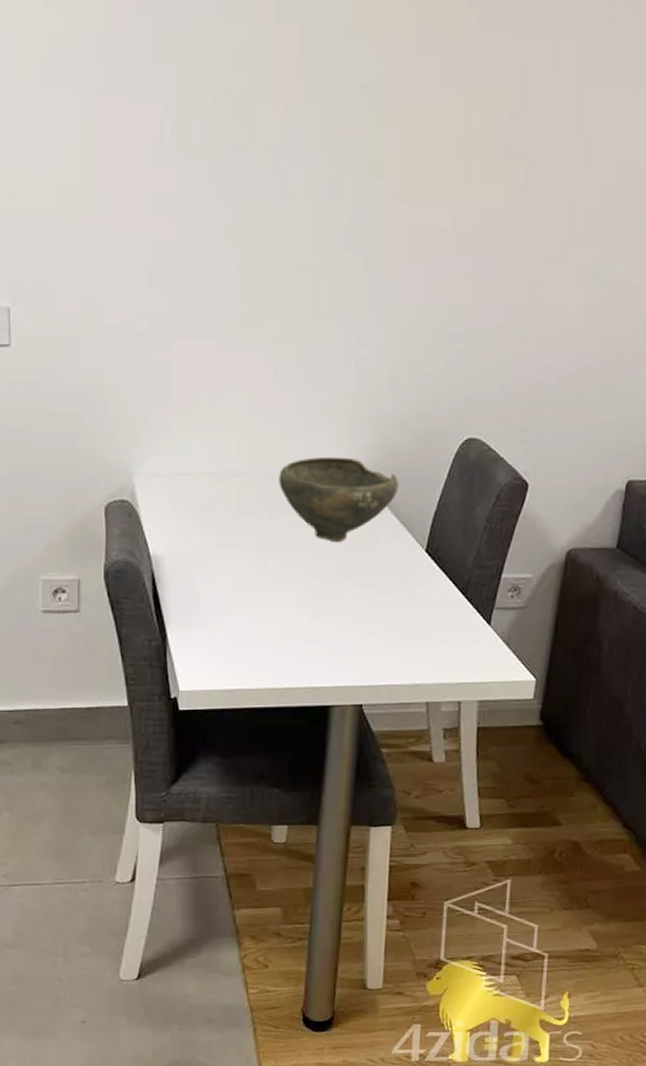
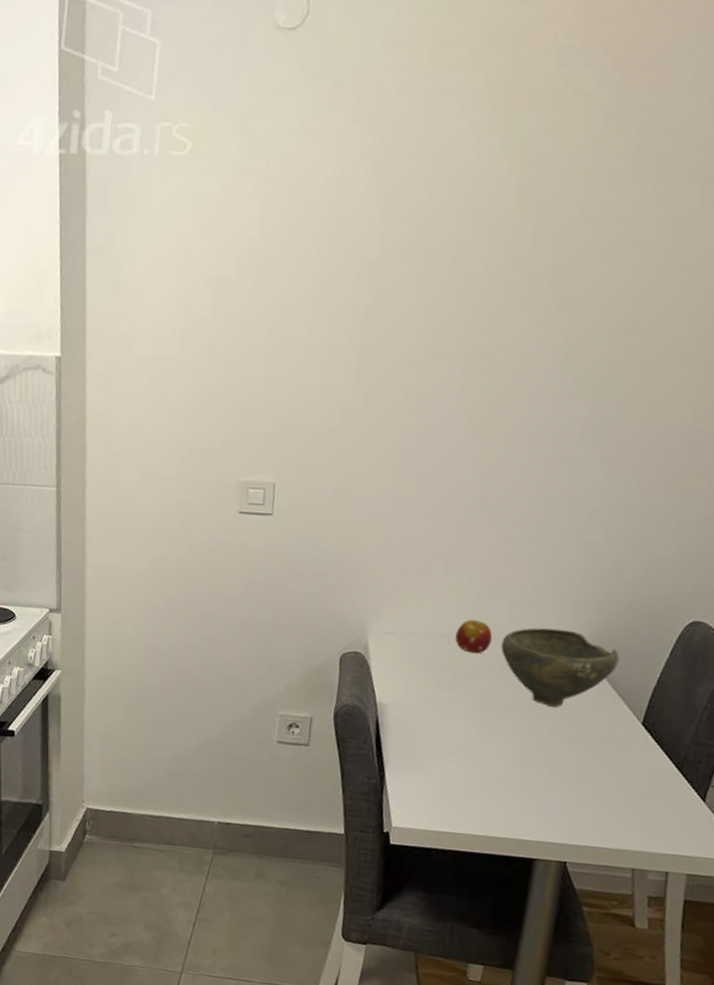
fruit: none [229,454,269,491] -> present [455,620,493,654]

